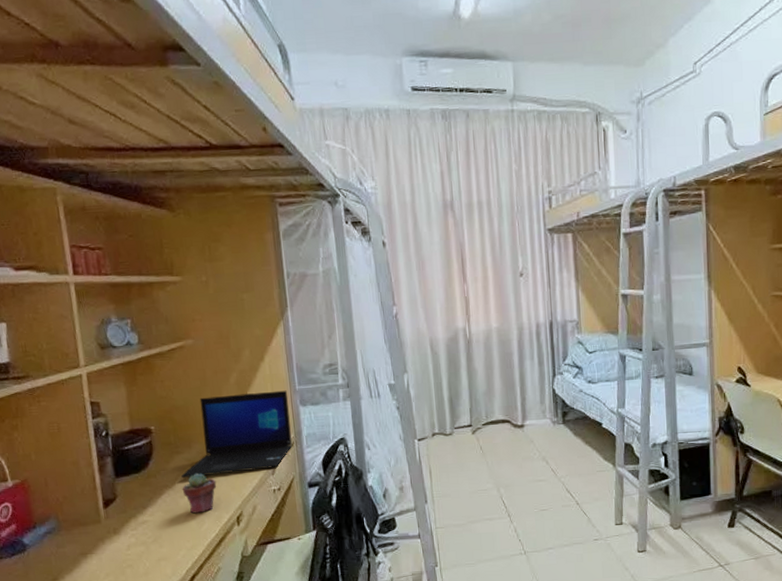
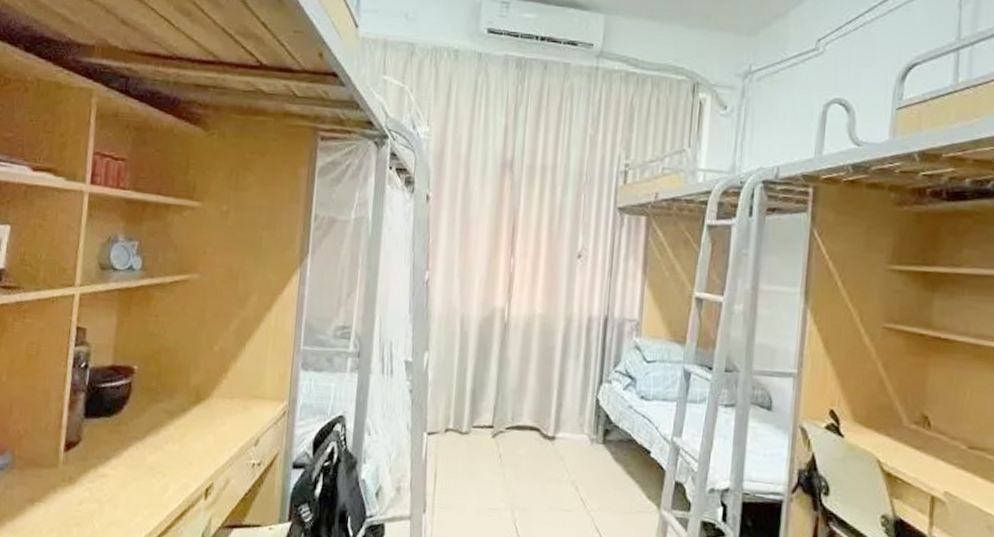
laptop: present [181,390,292,478] -> none [155,341,289,438]
potted succulent: present [182,473,217,514] -> none [152,429,192,477]

